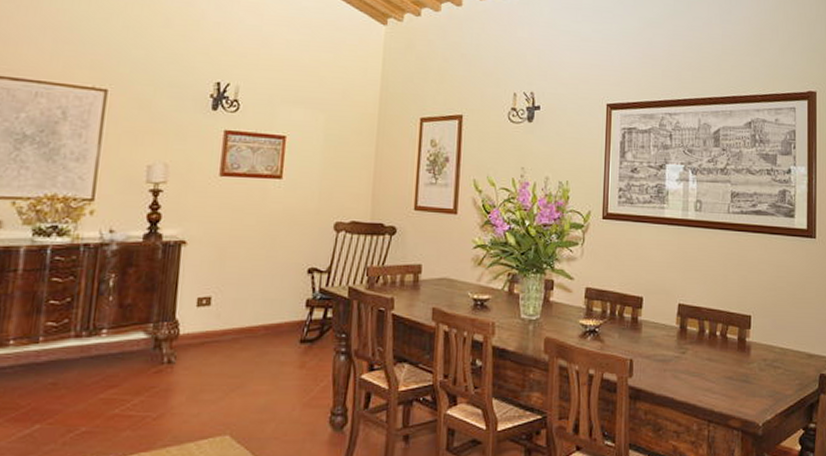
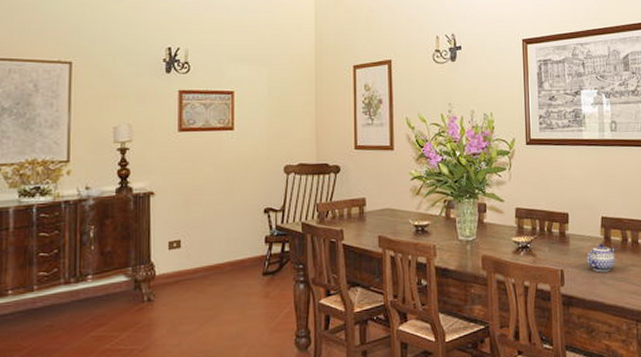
teapot: none [659,333,691,365] -> present [586,243,616,273]

